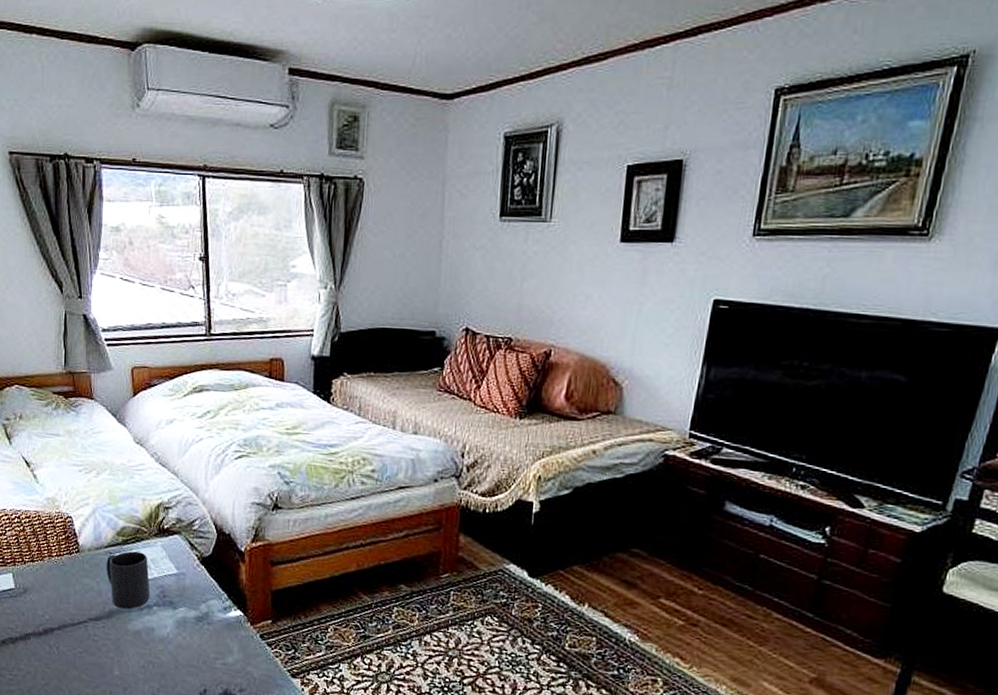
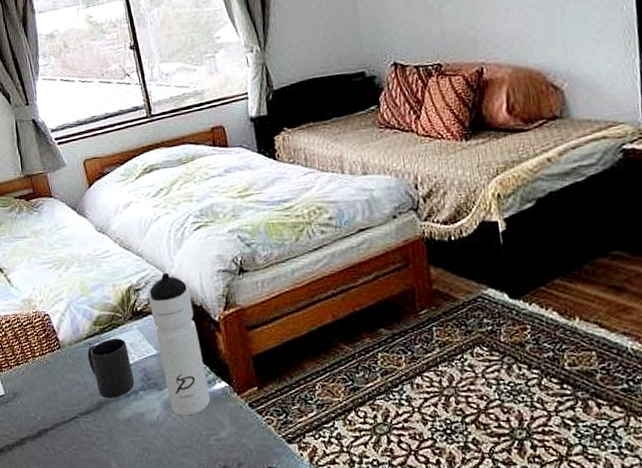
water bottle: none [177,495,224,637] -> present [149,272,211,416]

